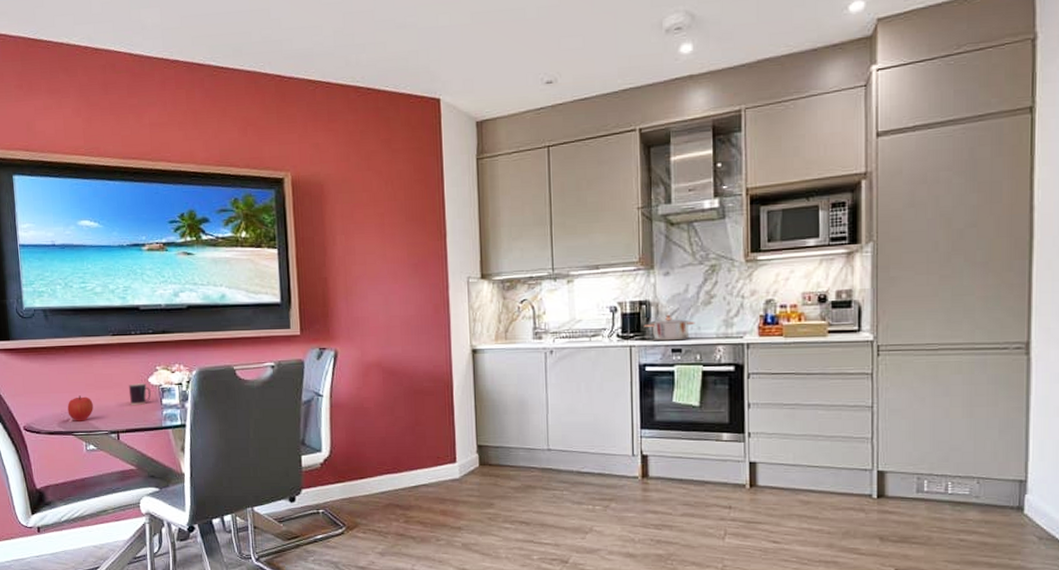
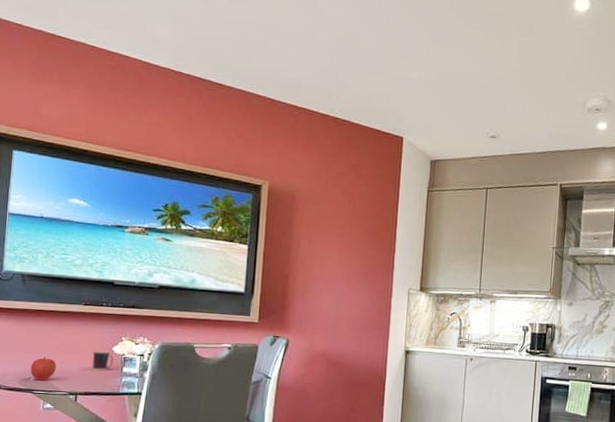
cooking pot: present [643,314,695,341] -> none [548,337,589,361]

